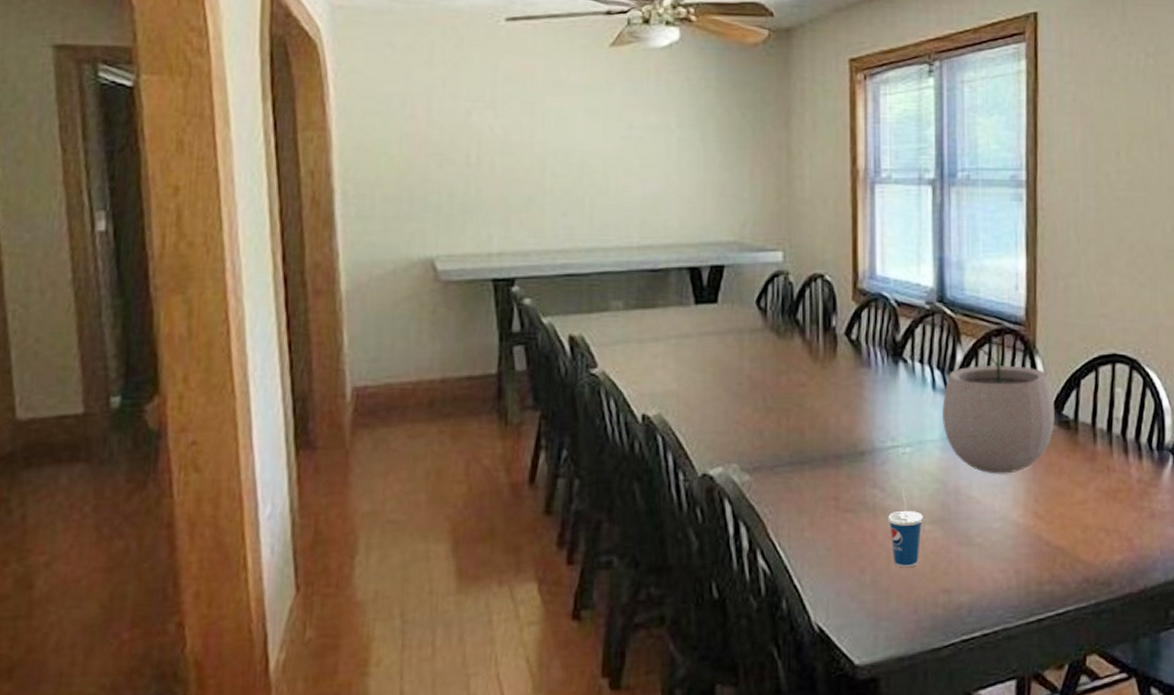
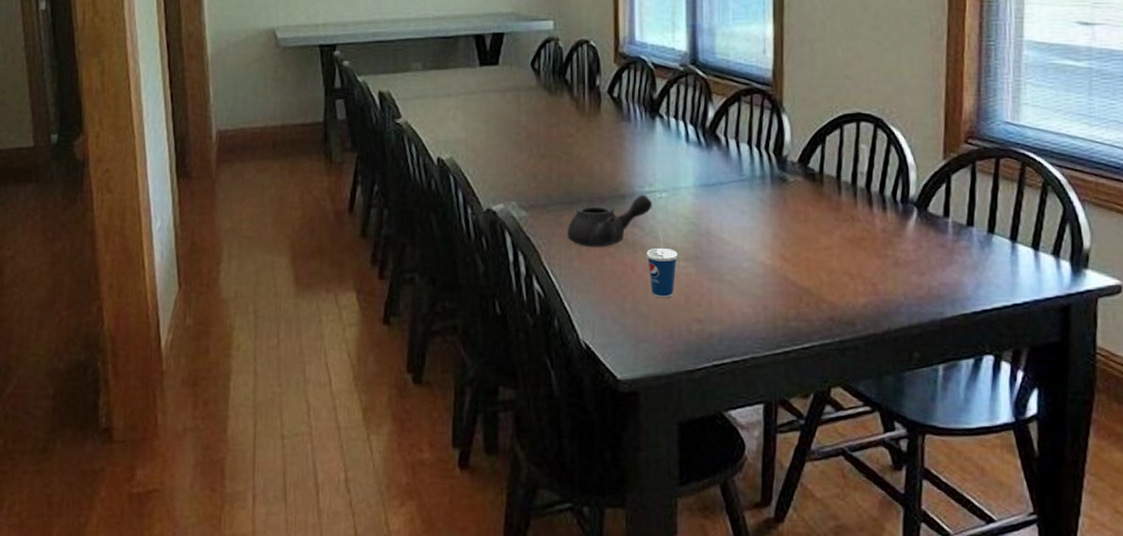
teapot: none [798,450,895,514] -> present [568,194,652,248]
plant pot: present [942,331,1055,474] -> none [695,91,801,220]

